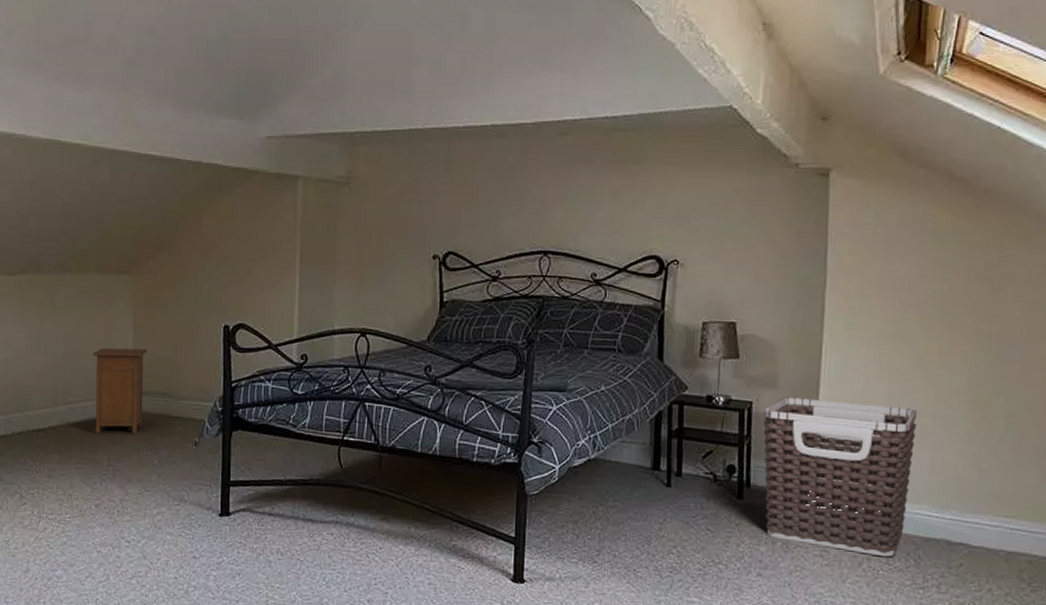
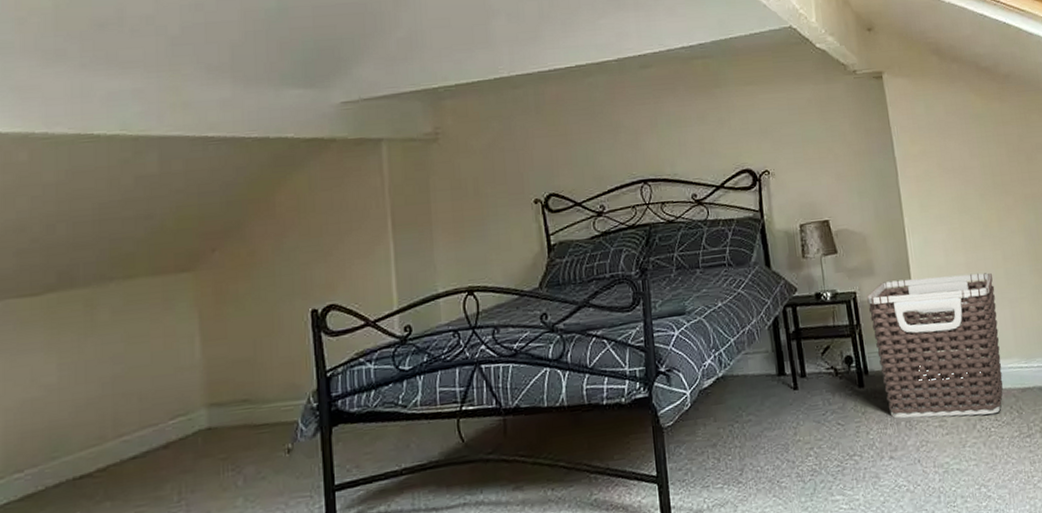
nightstand: present [92,347,148,434] -> none [149,352,220,465]

